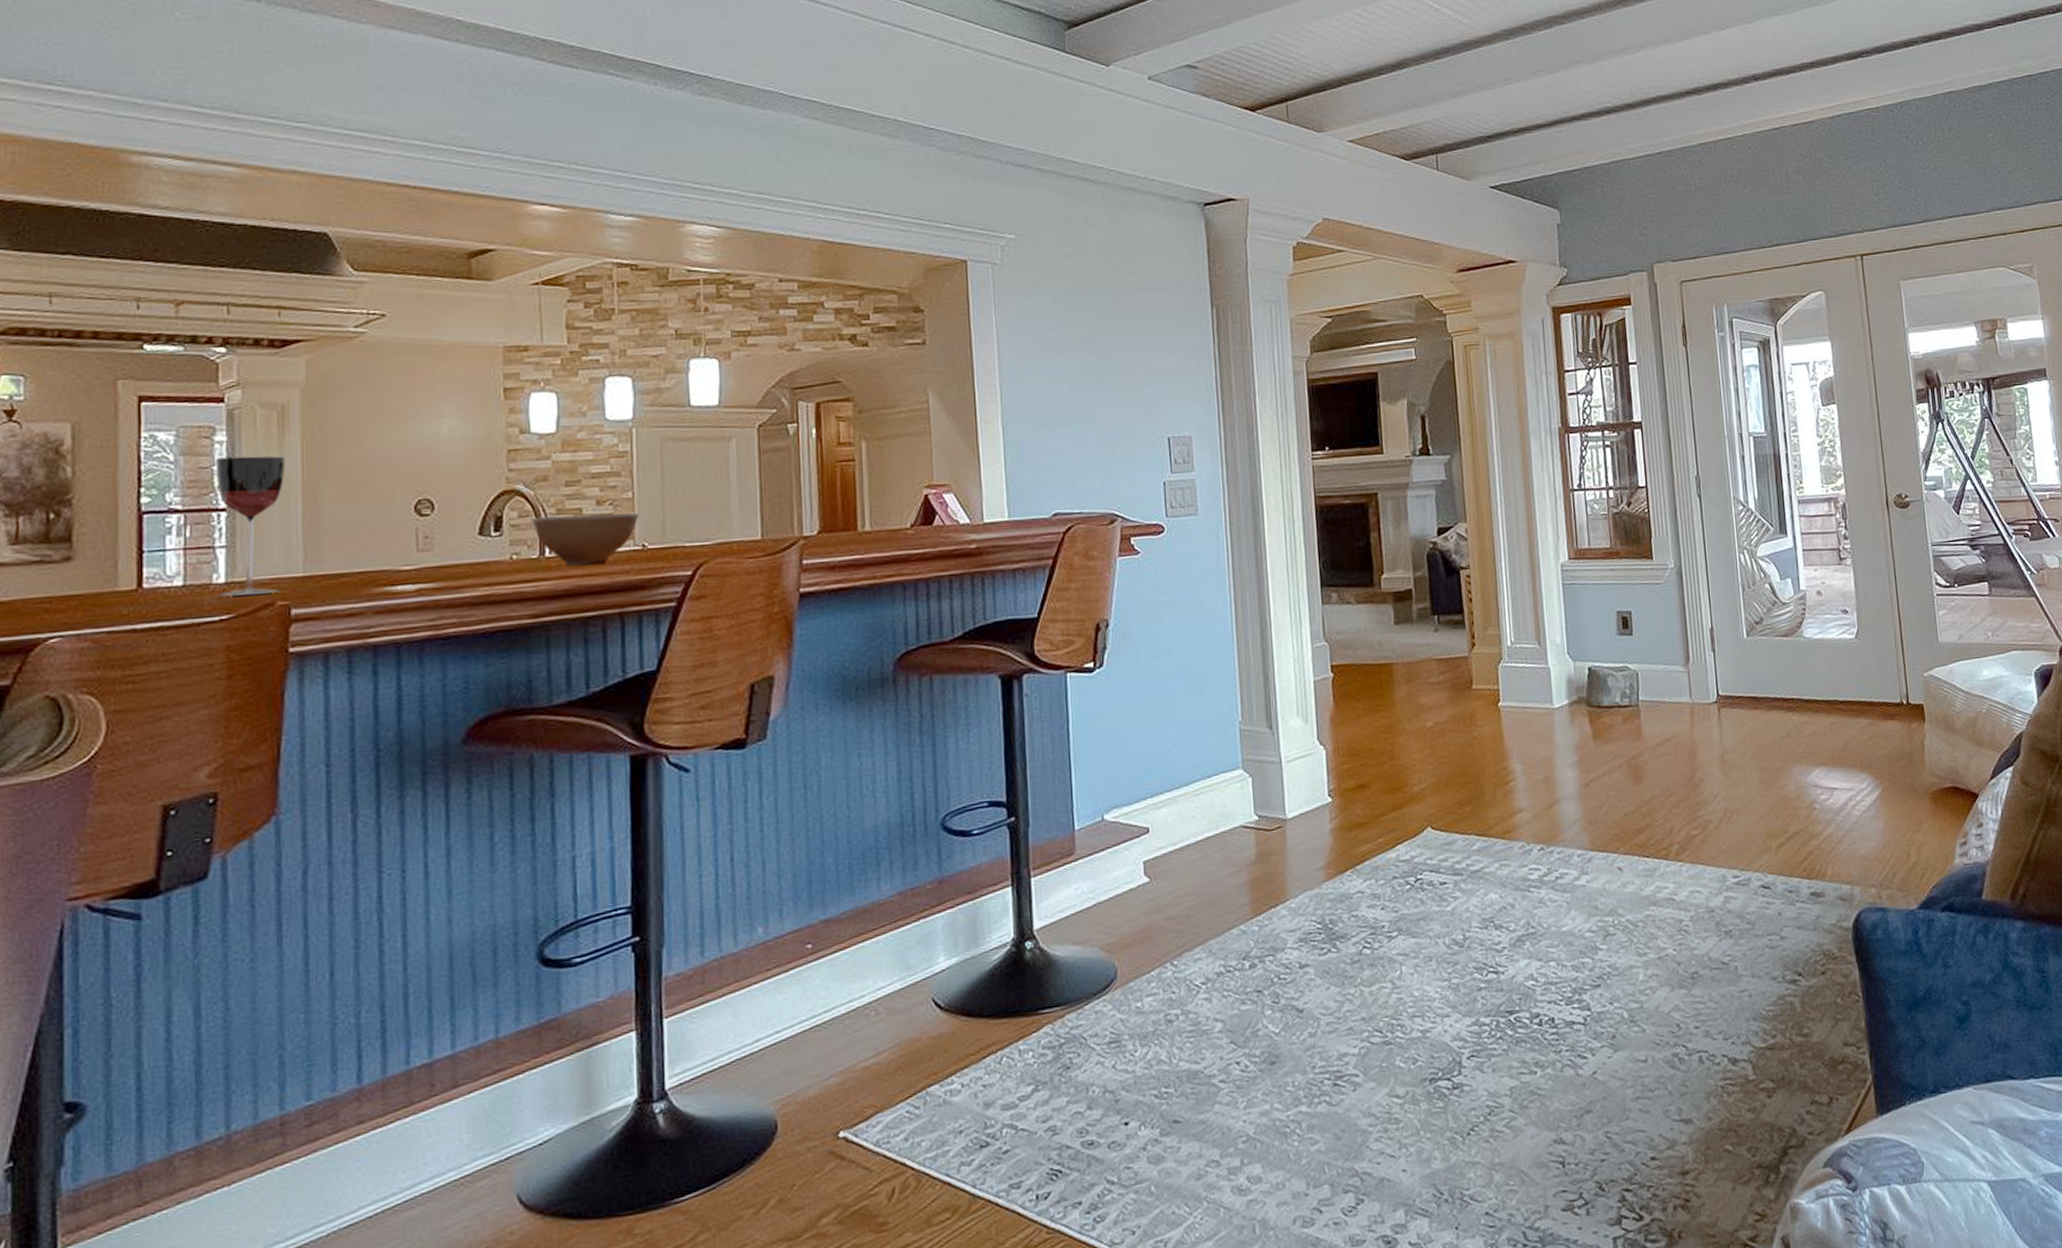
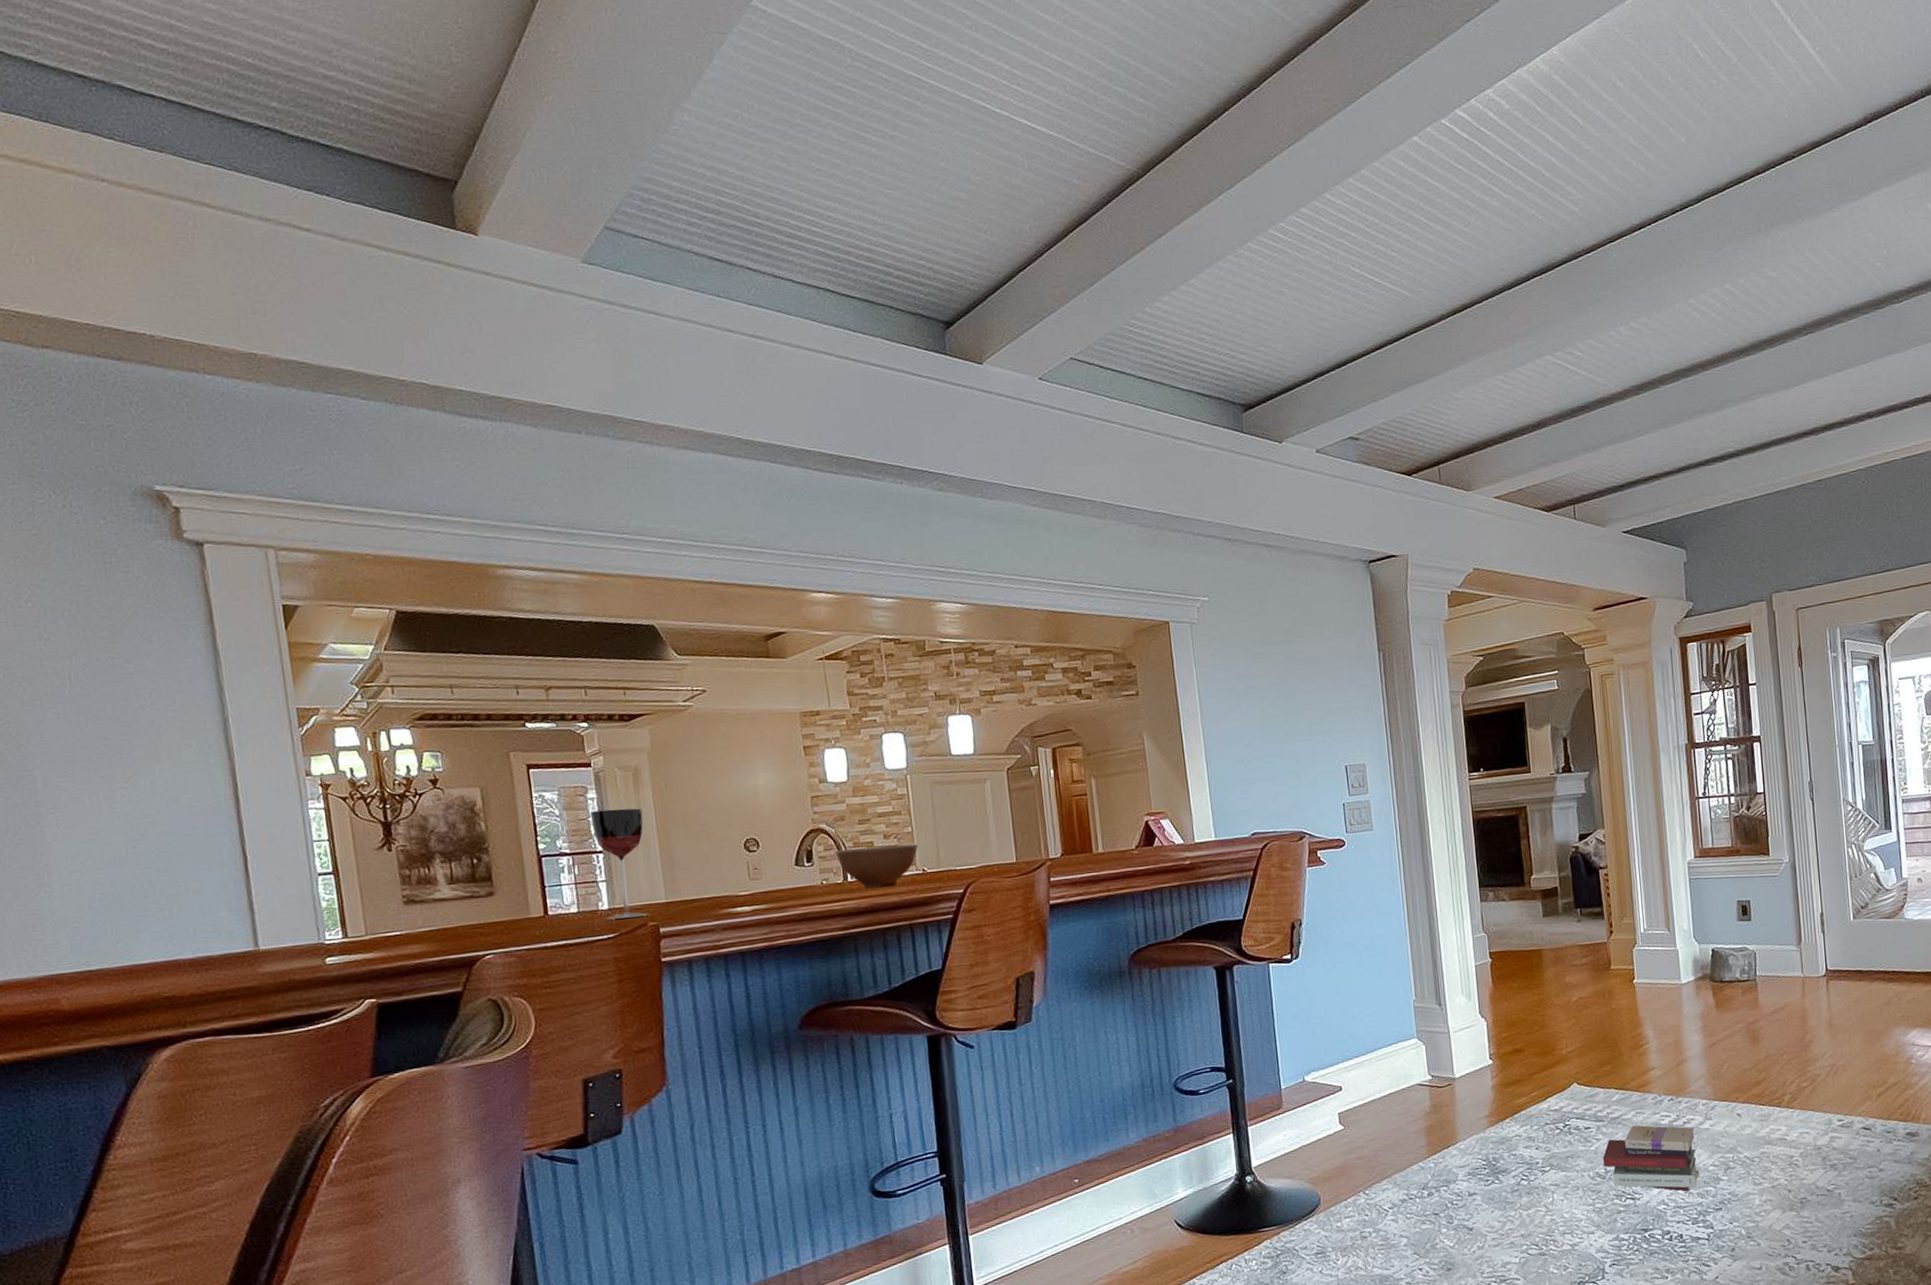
books: none [1461,880,1574,963] -> present [1603,1125,1700,1191]

